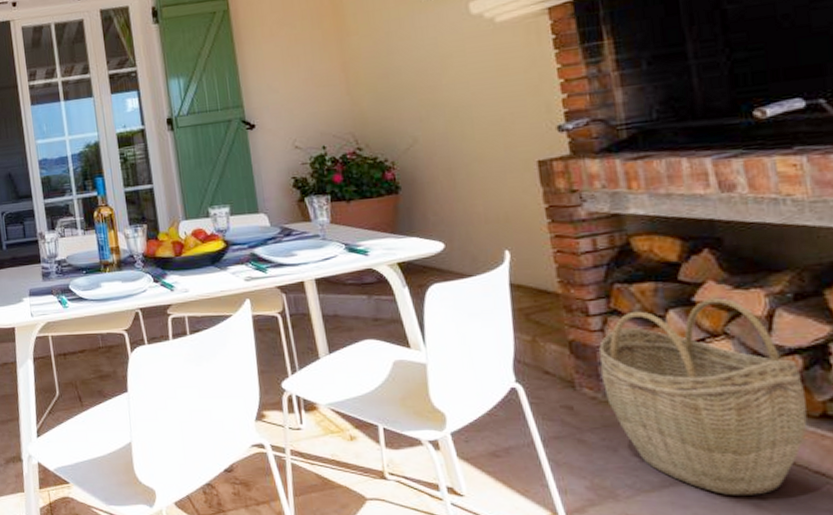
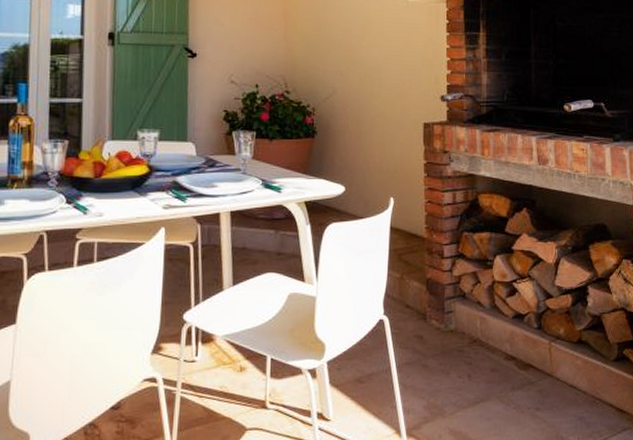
woven basket: present [599,298,808,495] -> none [446,247,570,407]

